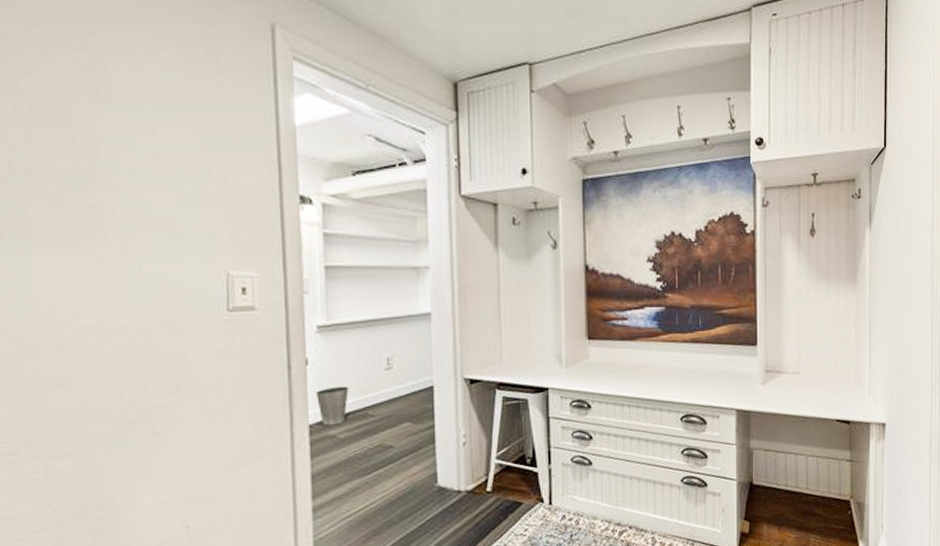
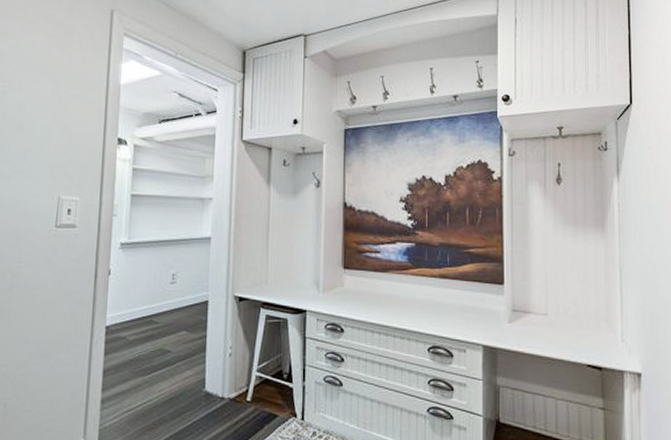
waste basket: present [316,386,349,426] -> none [114,295,140,328]

